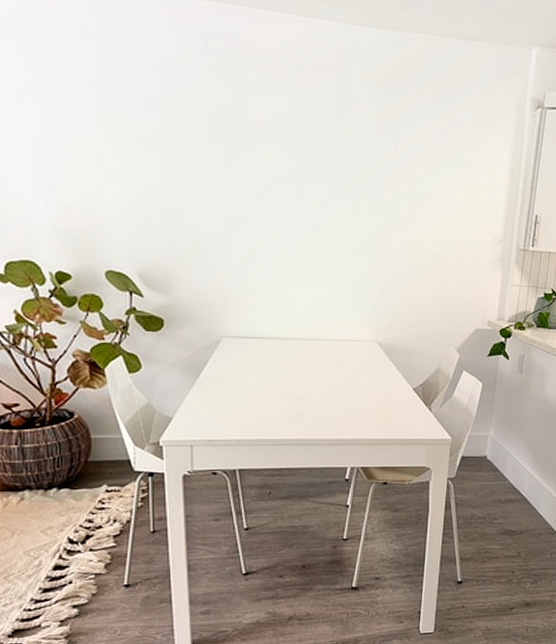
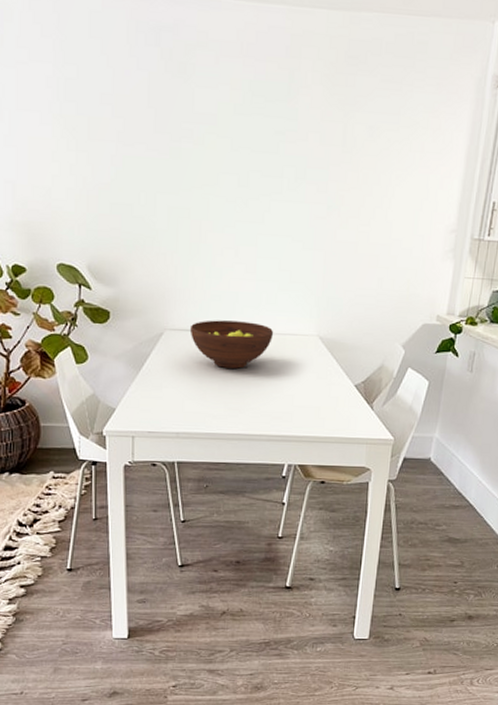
fruit bowl: none [248,327,332,375] -> present [189,320,273,369]

